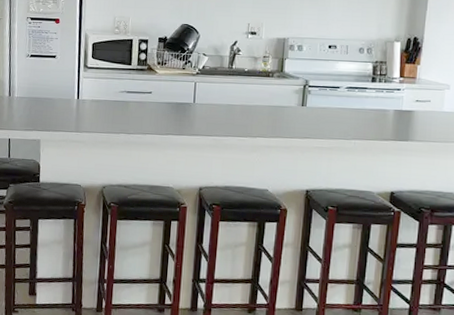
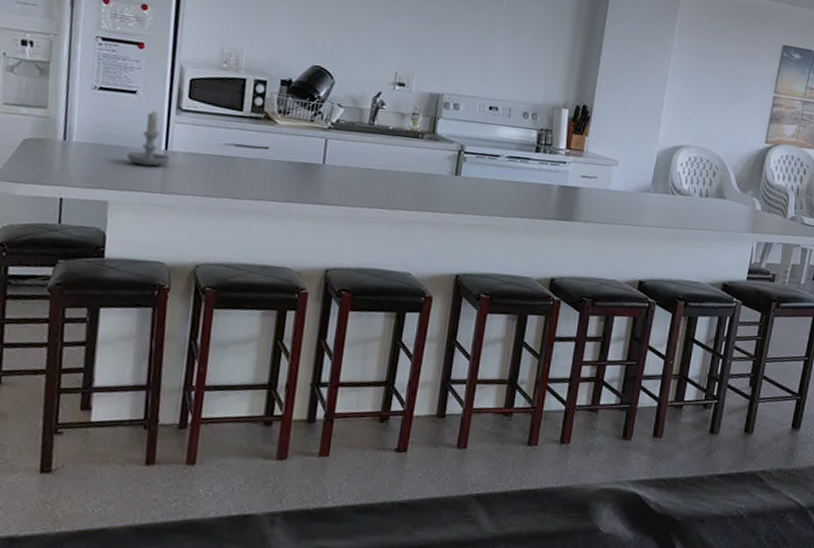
candle: none [51,70,81,112] -> present [126,111,171,167]

